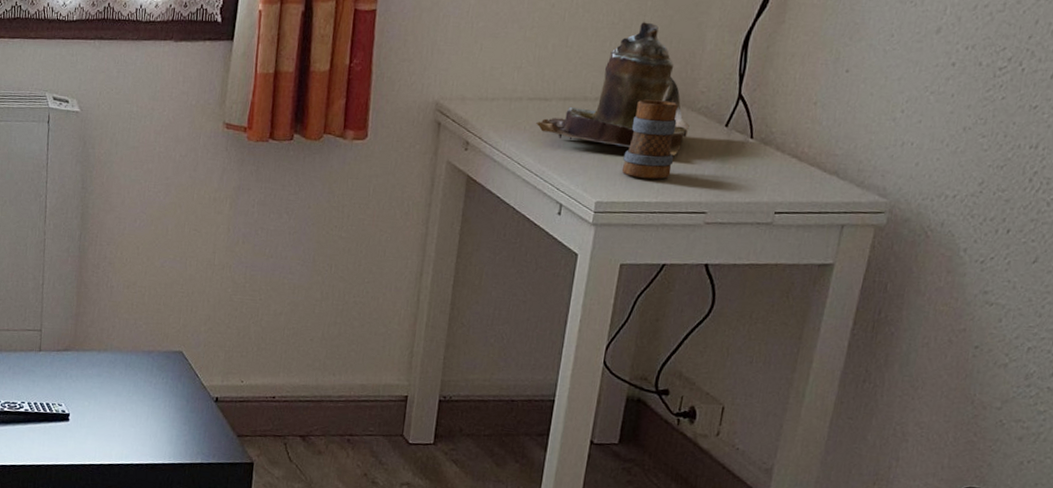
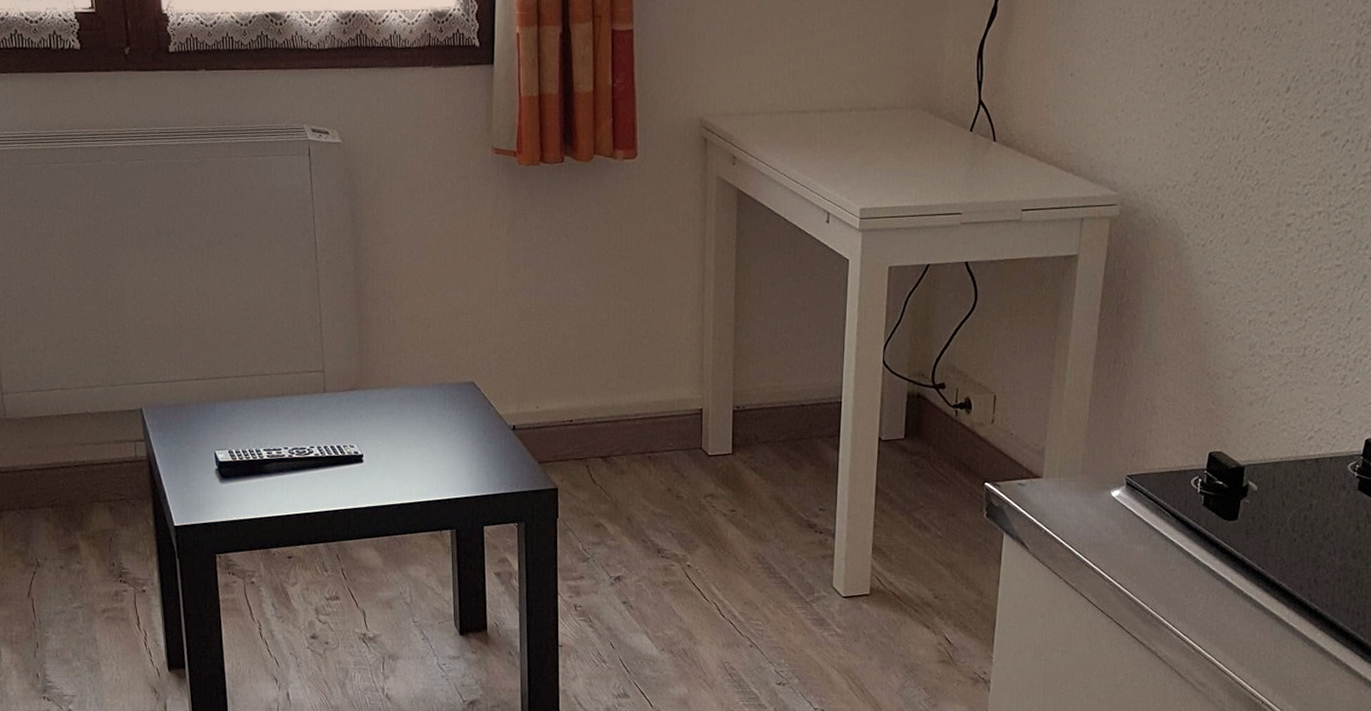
teapot: present [536,22,690,155] -> none [797,34,938,160]
mug: present [622,99,678,180] -> none [881,108,927,184]

